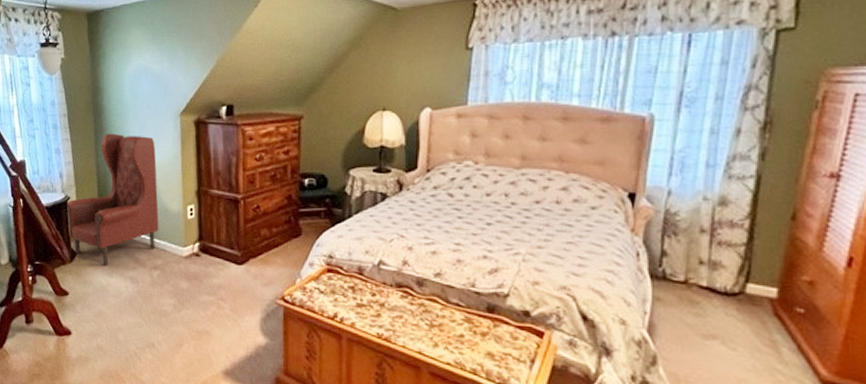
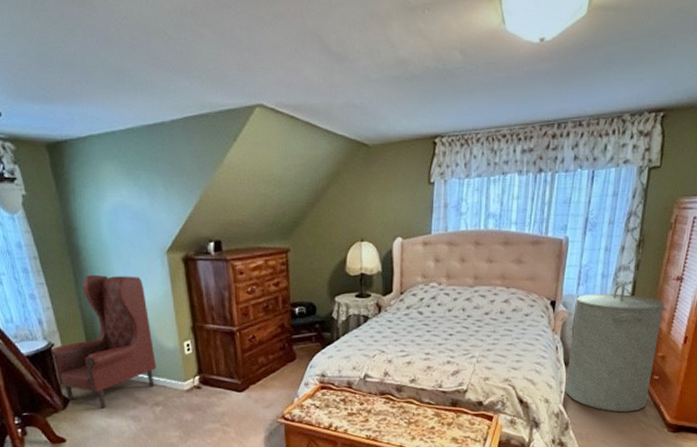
laundry hamper: none [652,177,810,355] -> present [566,283,665,413]

